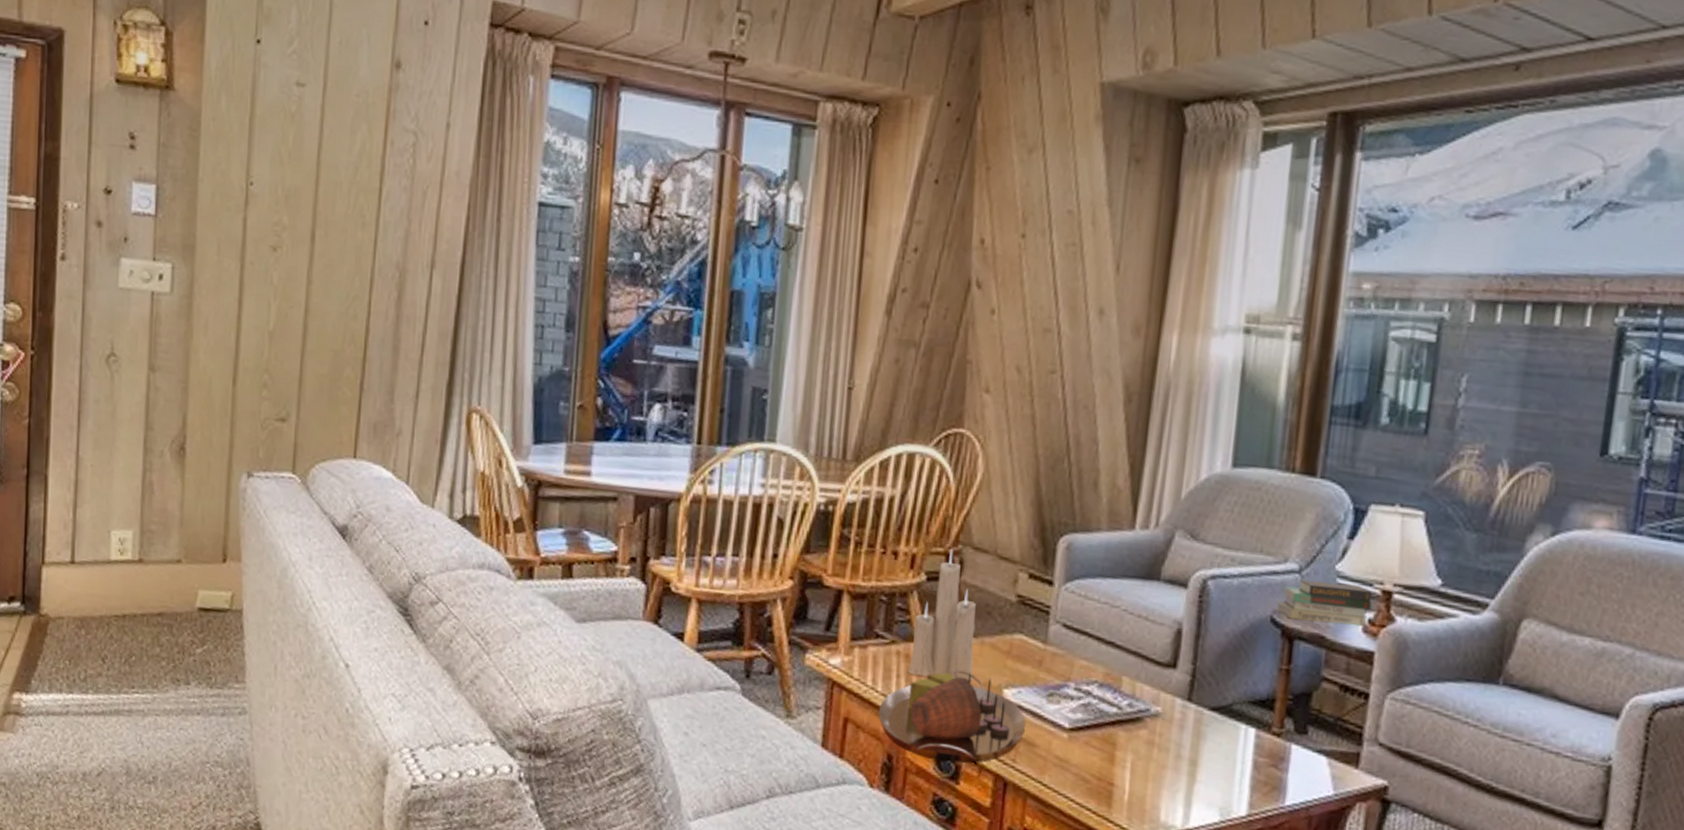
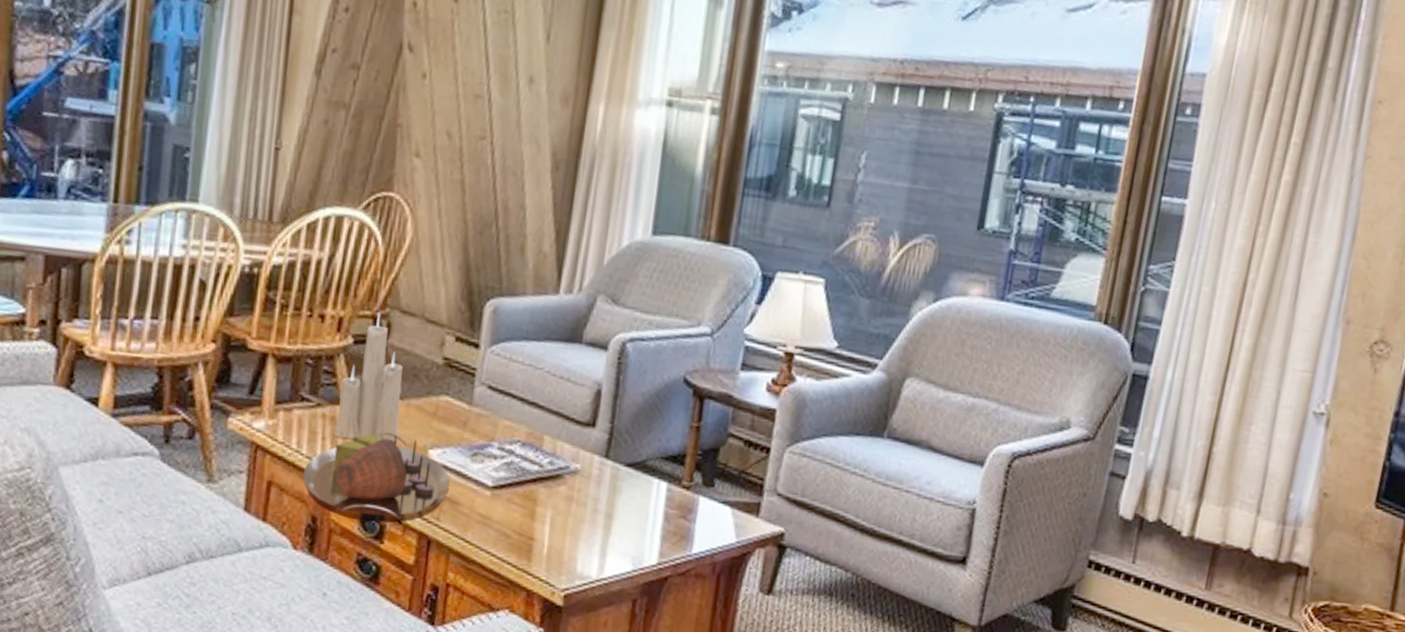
books: present [1276,579,1372,627] -> none [689,341,776,386]

